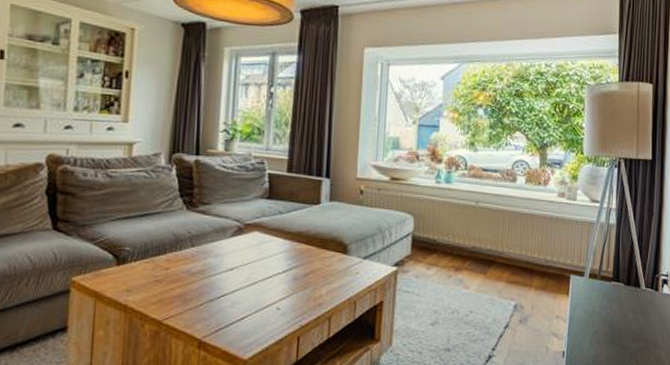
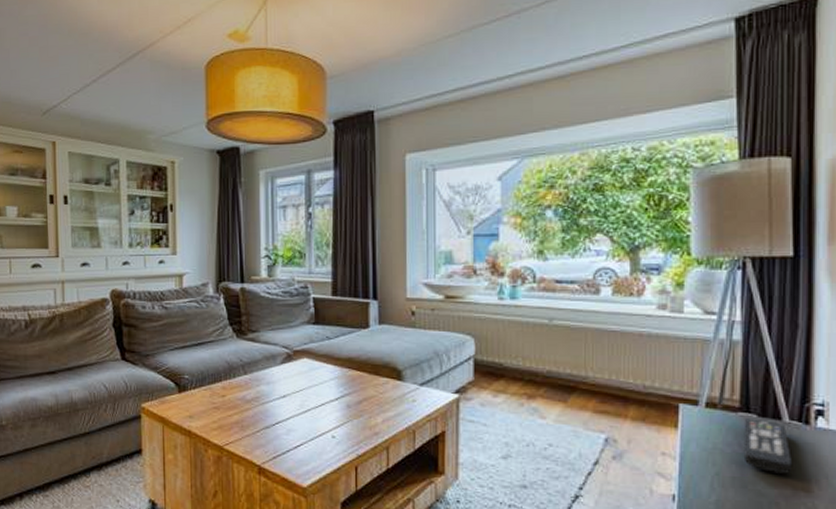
remote control: none [614,287,647,330] -> present [743,418,793,474]

